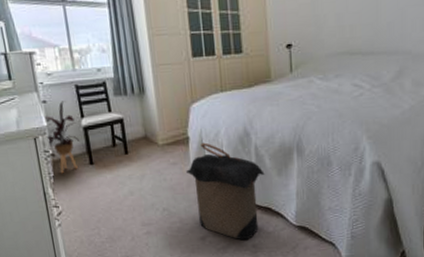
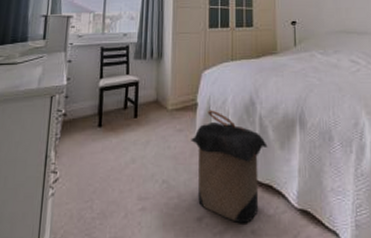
house plant: present [44,101,80,174] -> none [63,61,94,136]

